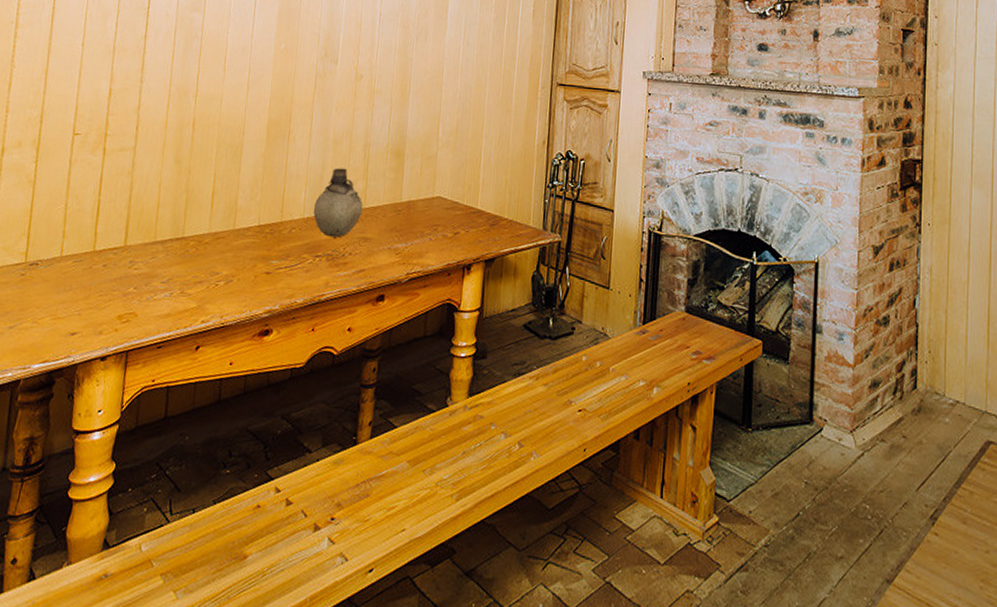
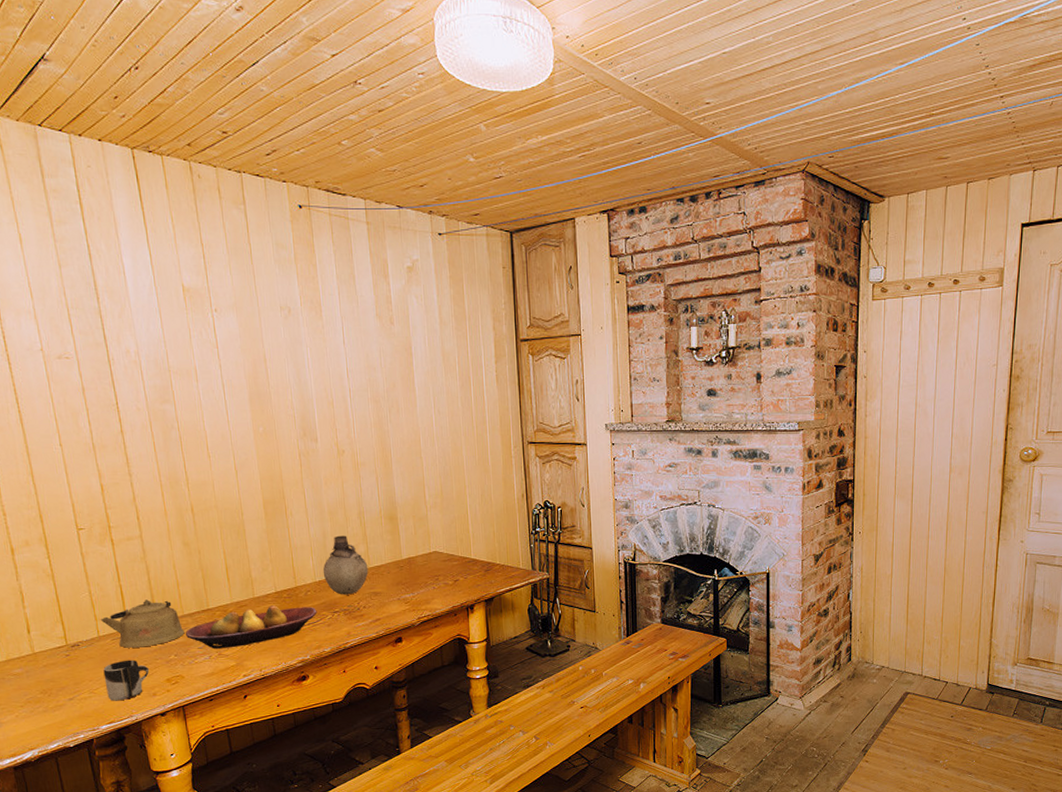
cup: none [50,287,104,336] -> present [103,659,150,701]
kettle: none [67,219,152,275] -> present [100,600,185,648]
fruit bowl: none [152,241,298,286] -> present [186,605,317,649]

